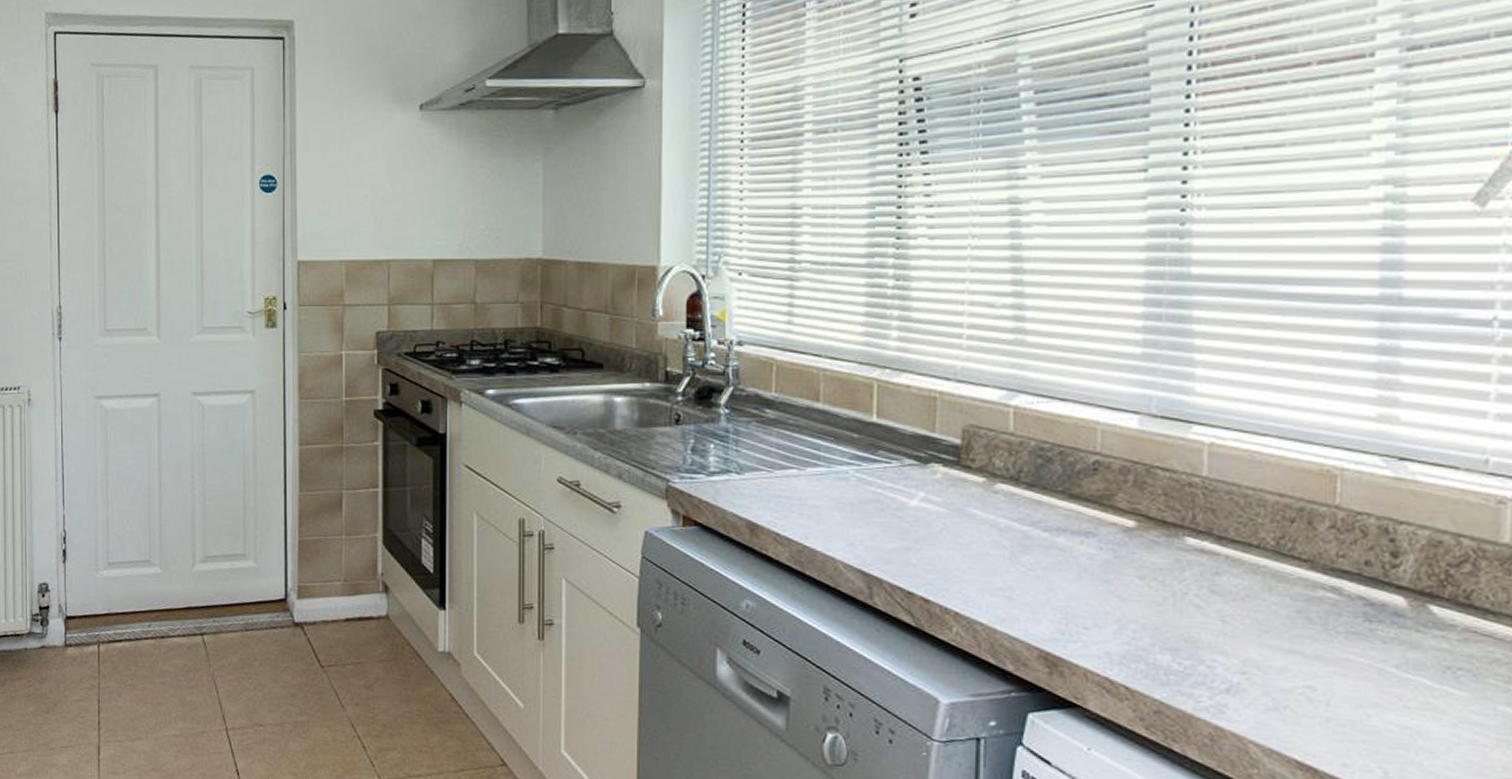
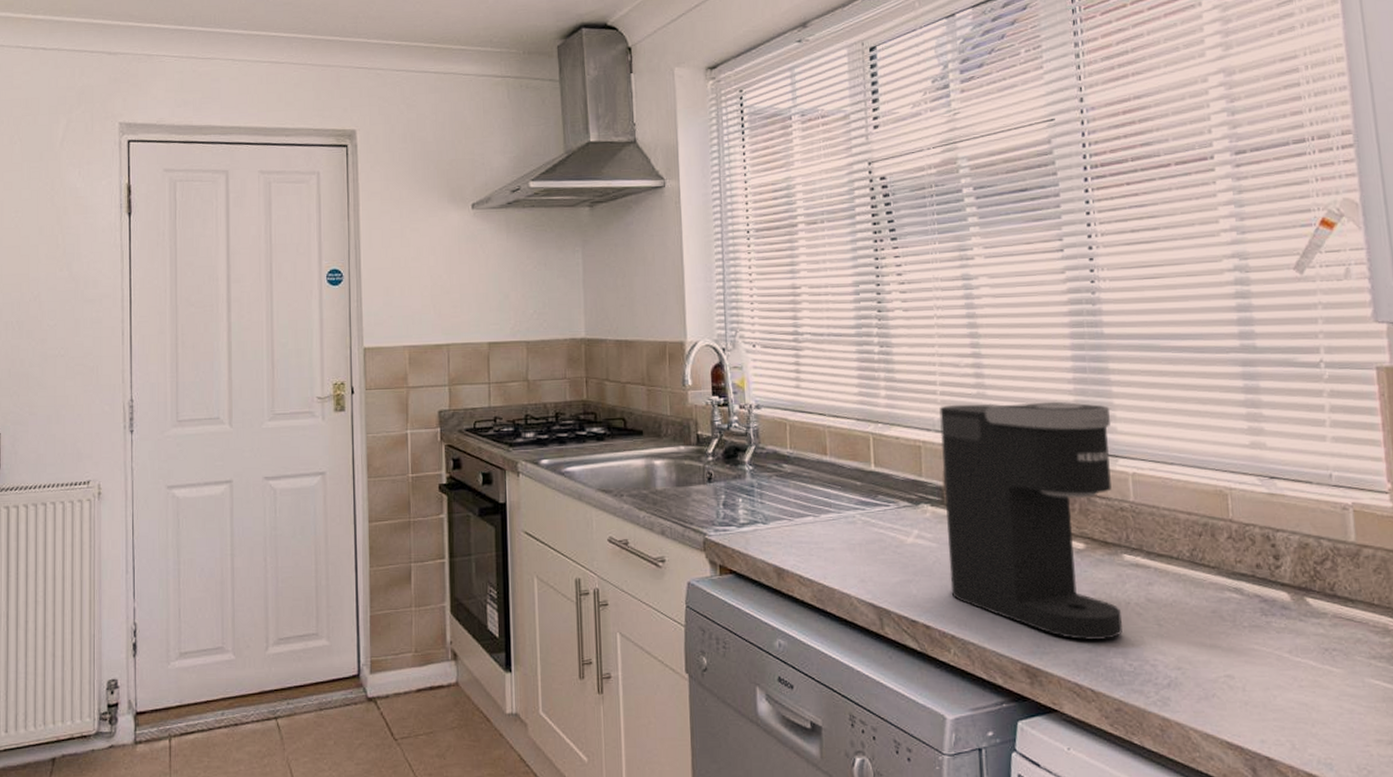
coffee maker: none [959,351,1189,633] -> present [939,401,1123,640]

